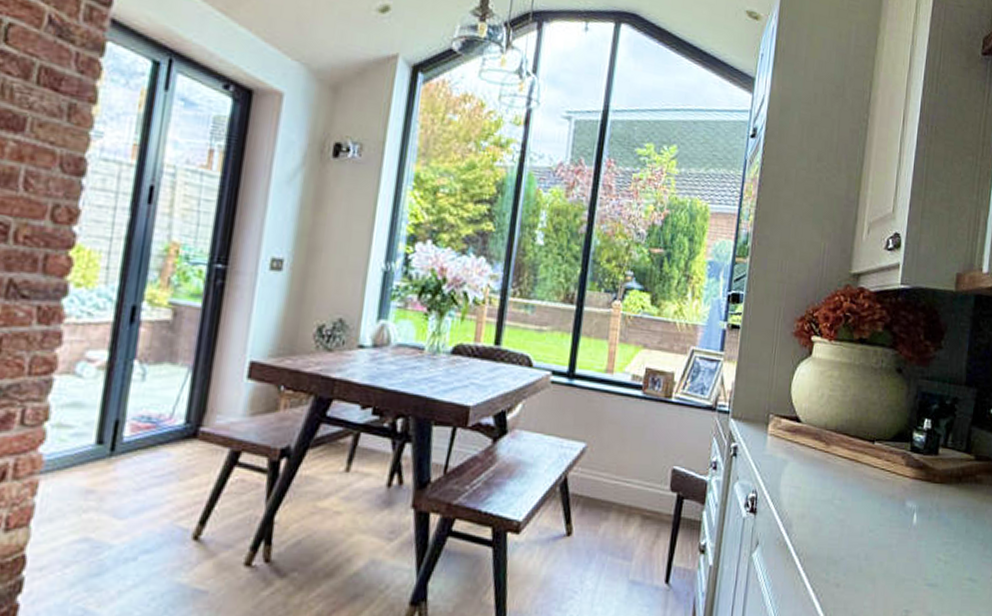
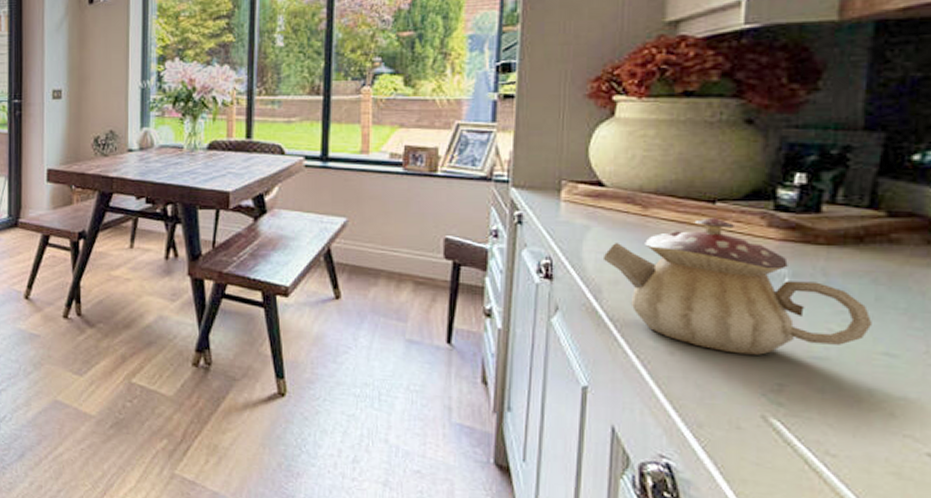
teapot: none [794,456,963,584] -> present [602,217,872,355]

